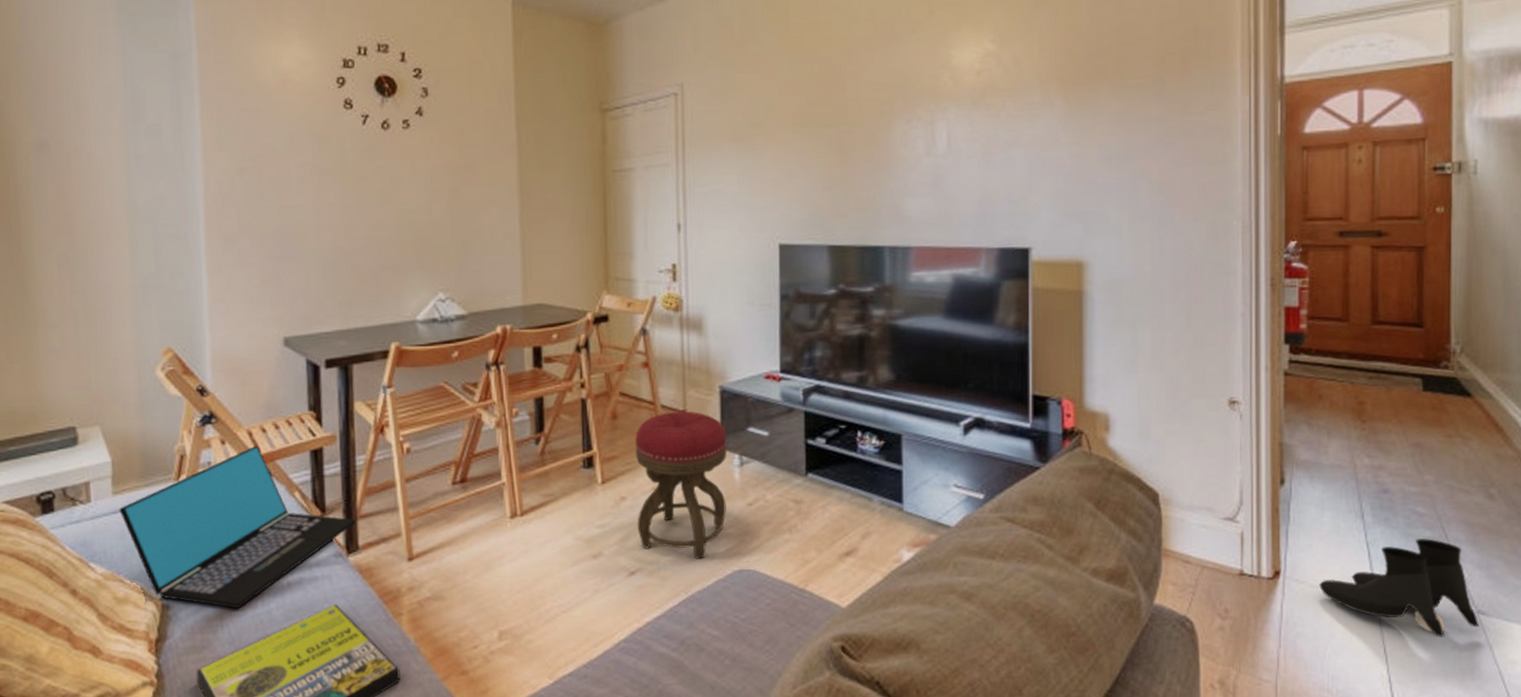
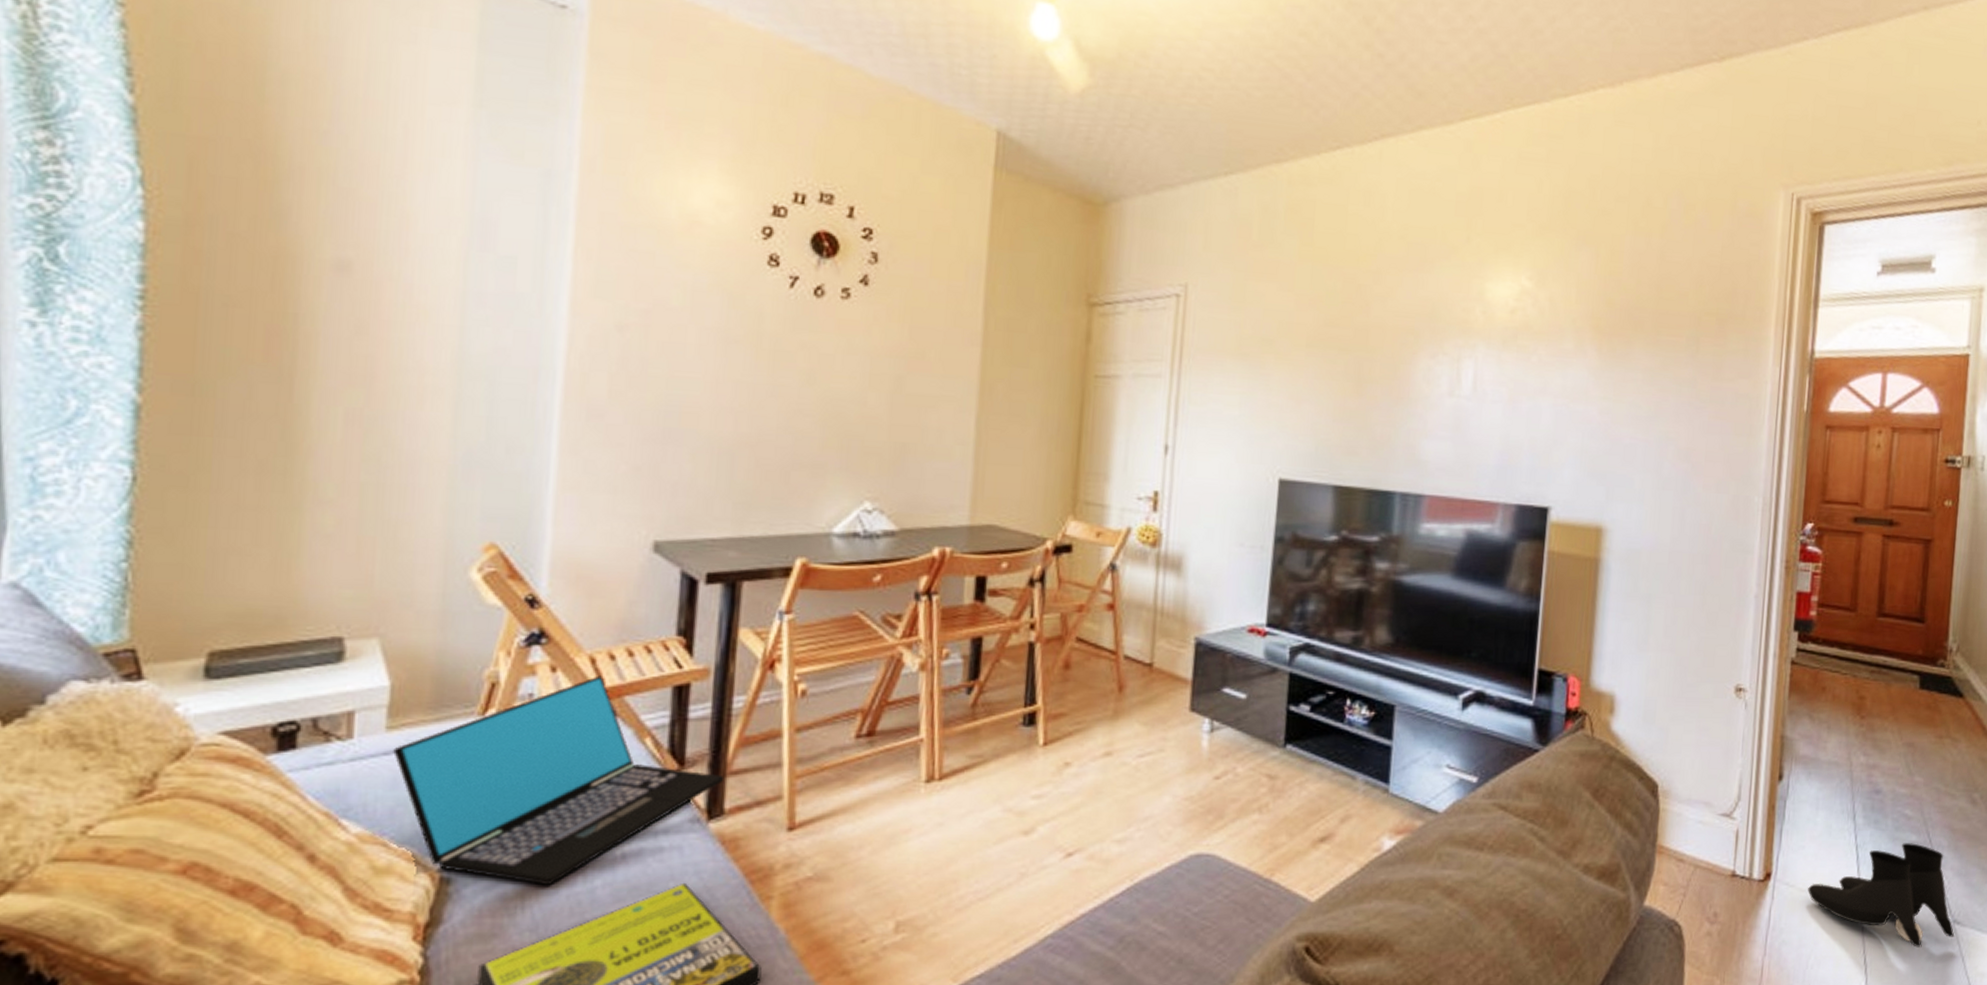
stool: present [635,411,727,559] -> none [1081,664,1198,840]

